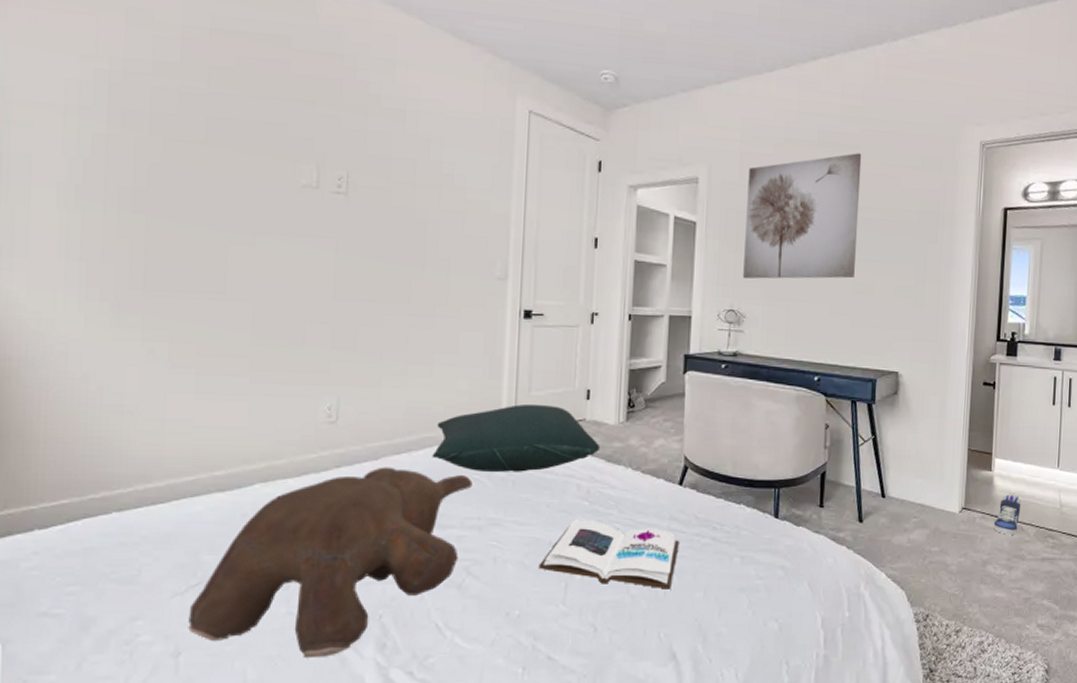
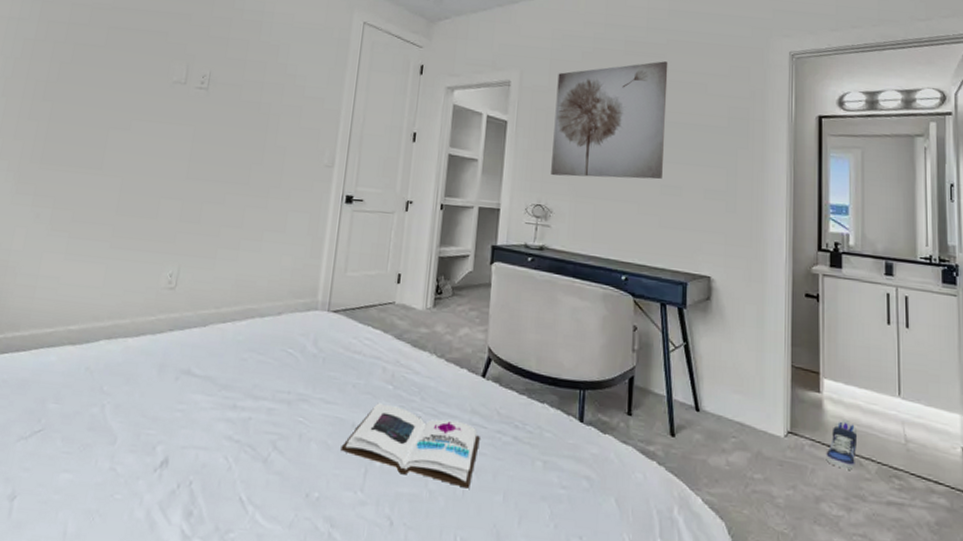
teddy bear: present [188,467,473,659] -> none [25,333,287,518]
pillow: present [432,404,601,472] -> none [253,283,408,350]

